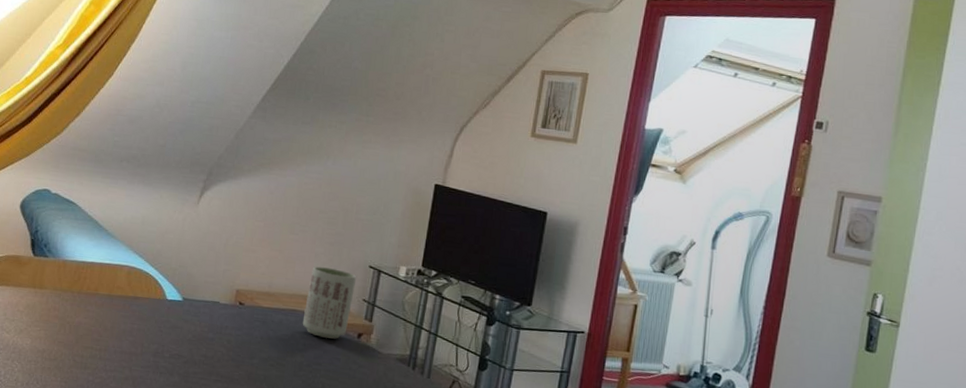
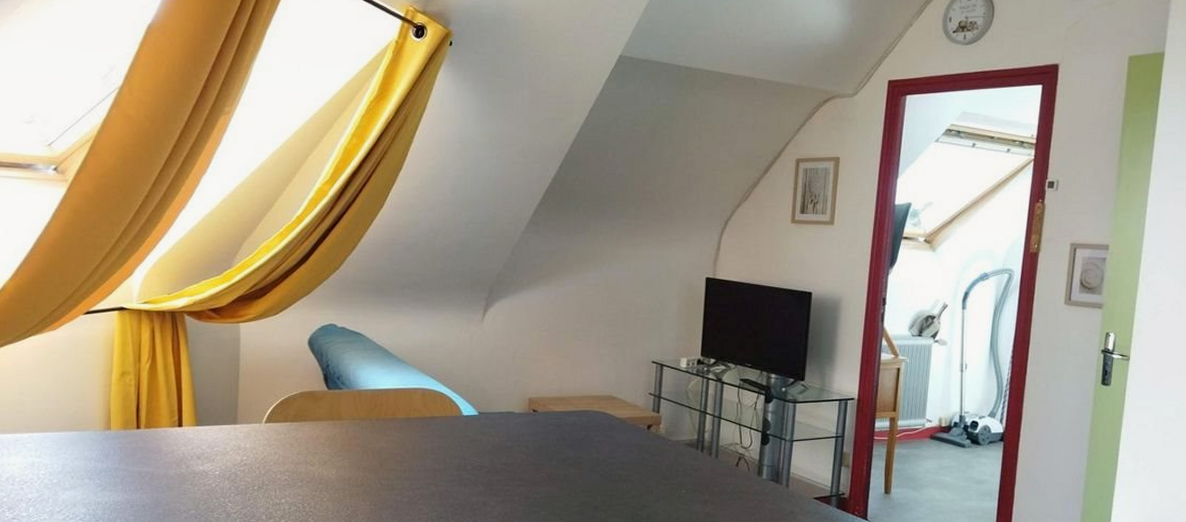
cup: present [302,266,357,339] -> none [594,367,641,433]

